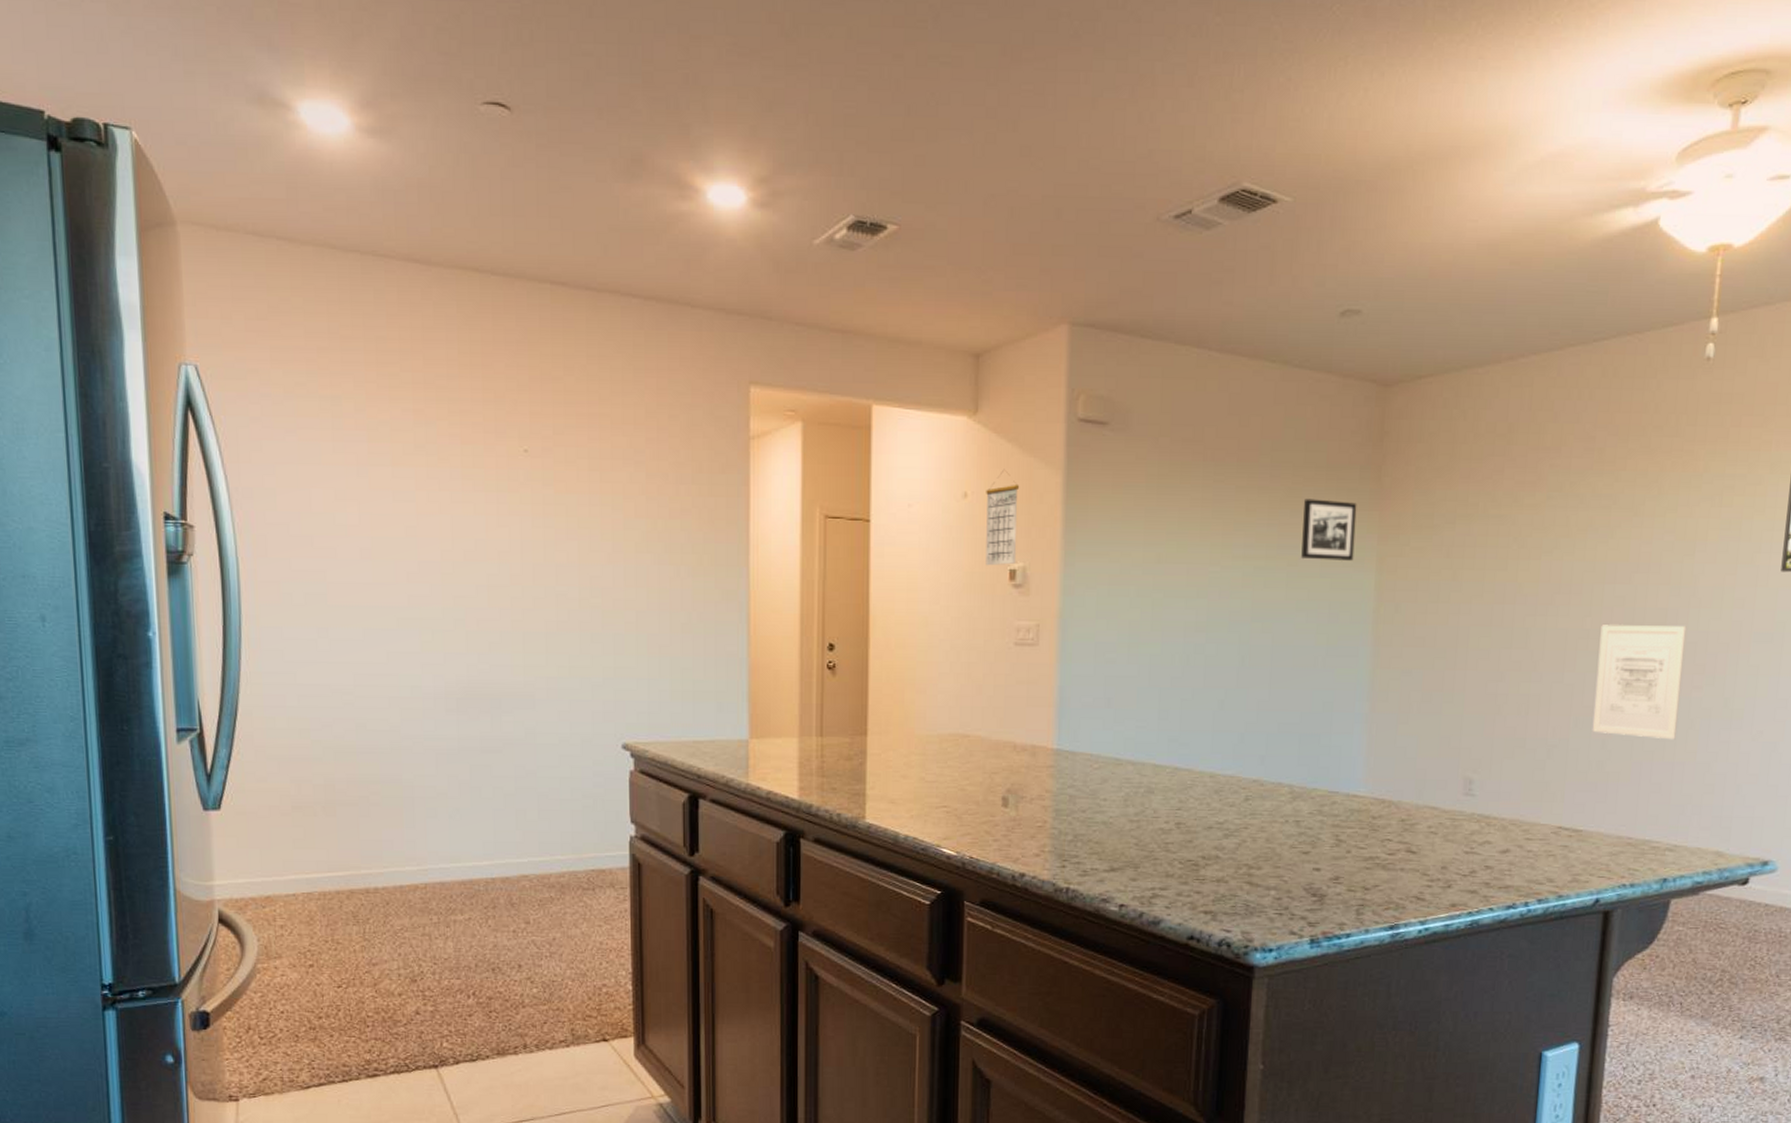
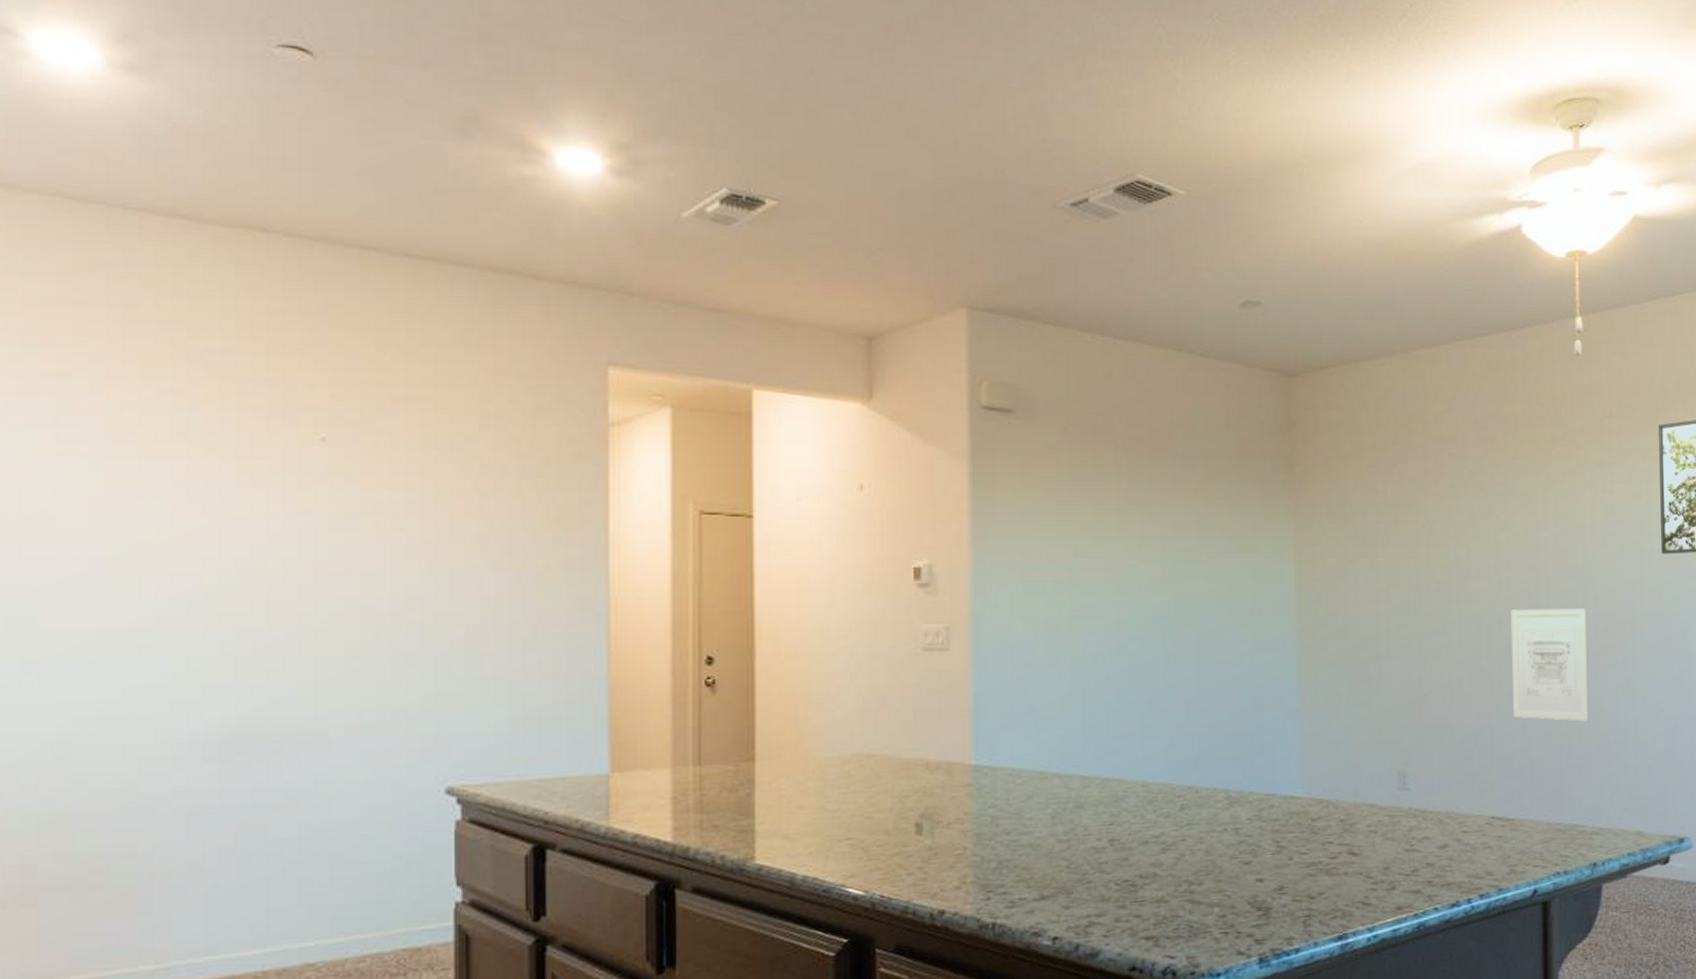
calendar: present [986,469,1020,566] -> none [884,459,922,564]
picture frame: present [1301,498,1357,561] -> none [1219,488,1272,551]

